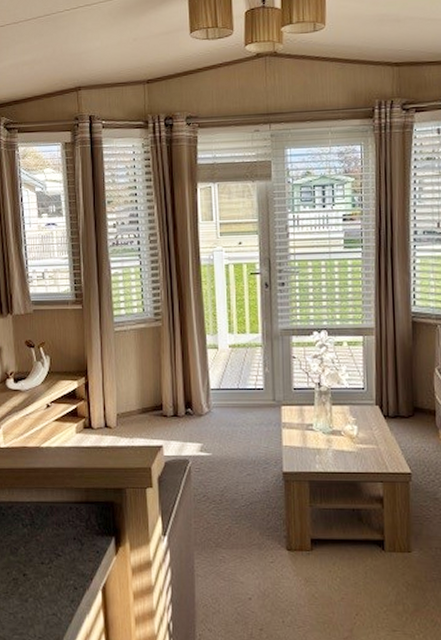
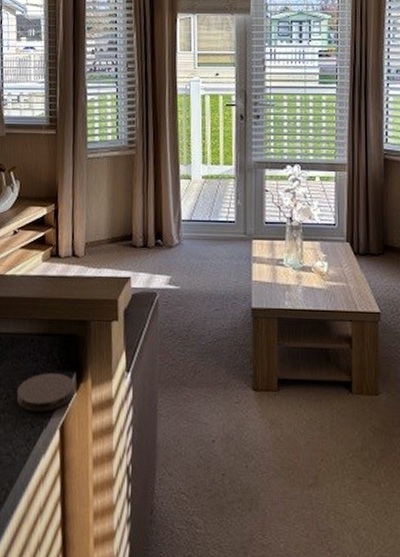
coaster: none [58,539,114,575] -> present [16,373,75,412]

